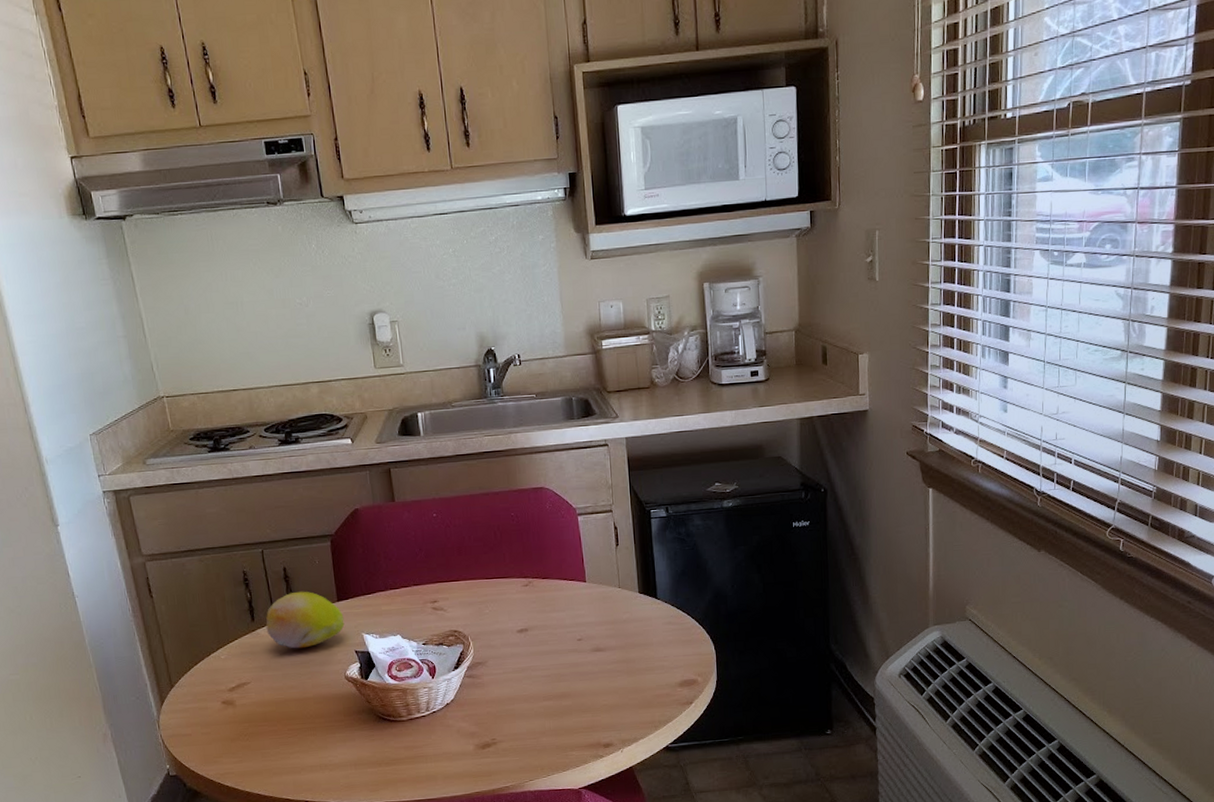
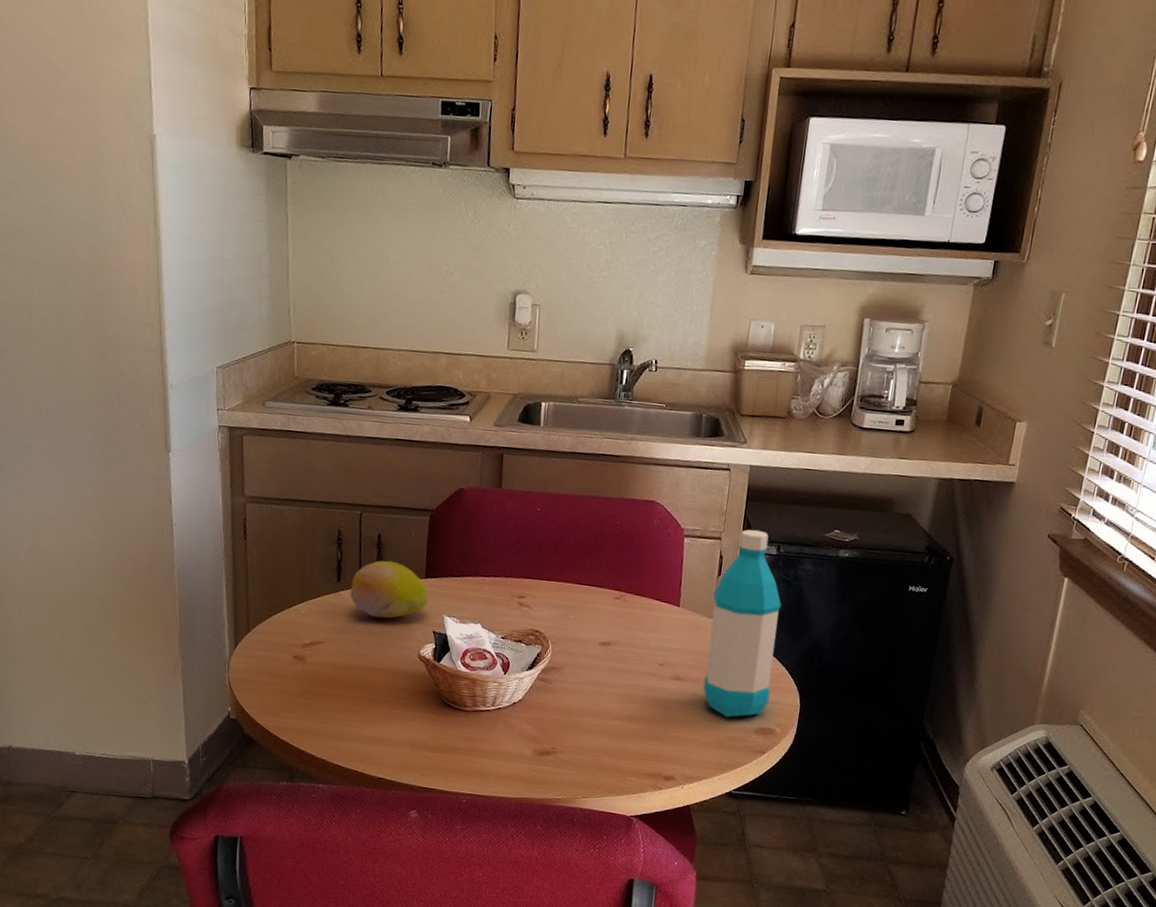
water bottle: none [615,496,686,677] -> present [703,529,781,718]

